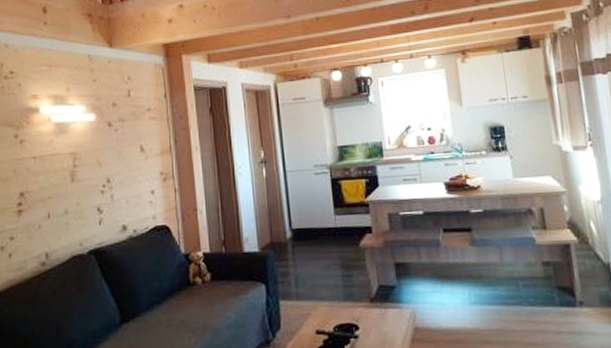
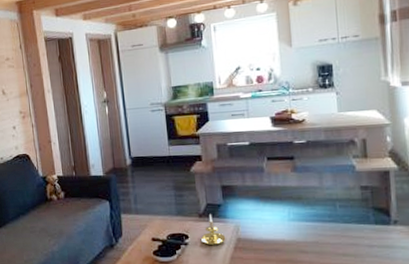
candle holder: none [372,298,402,338] -> present [200,214,226,246]

